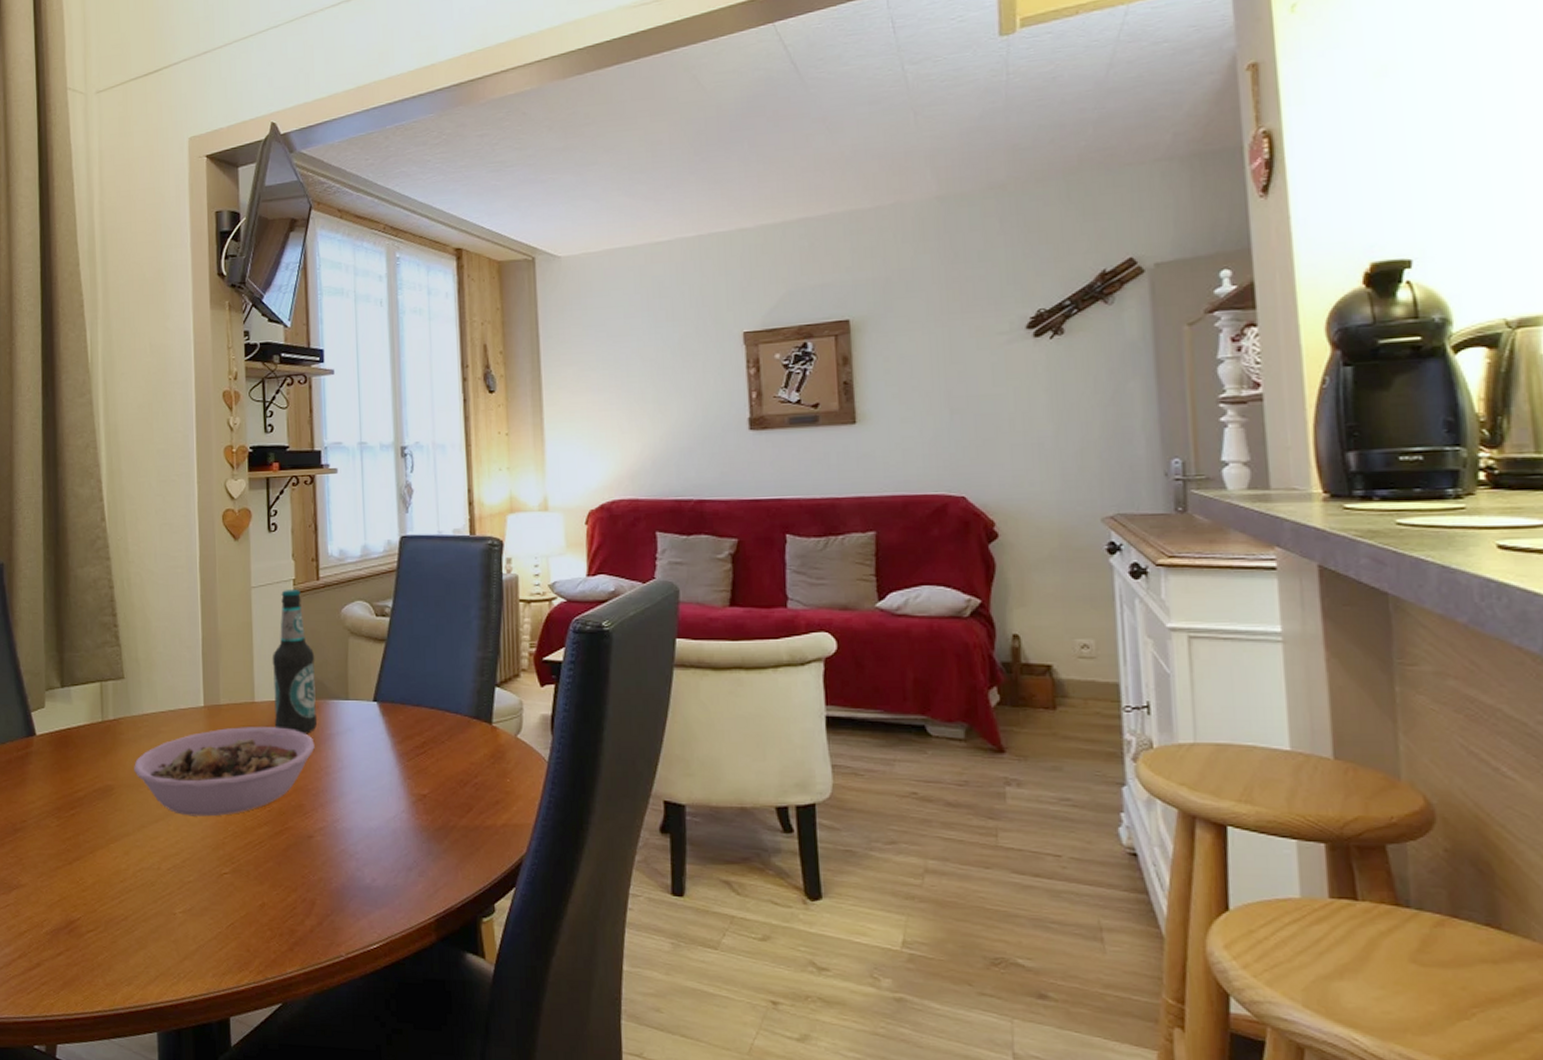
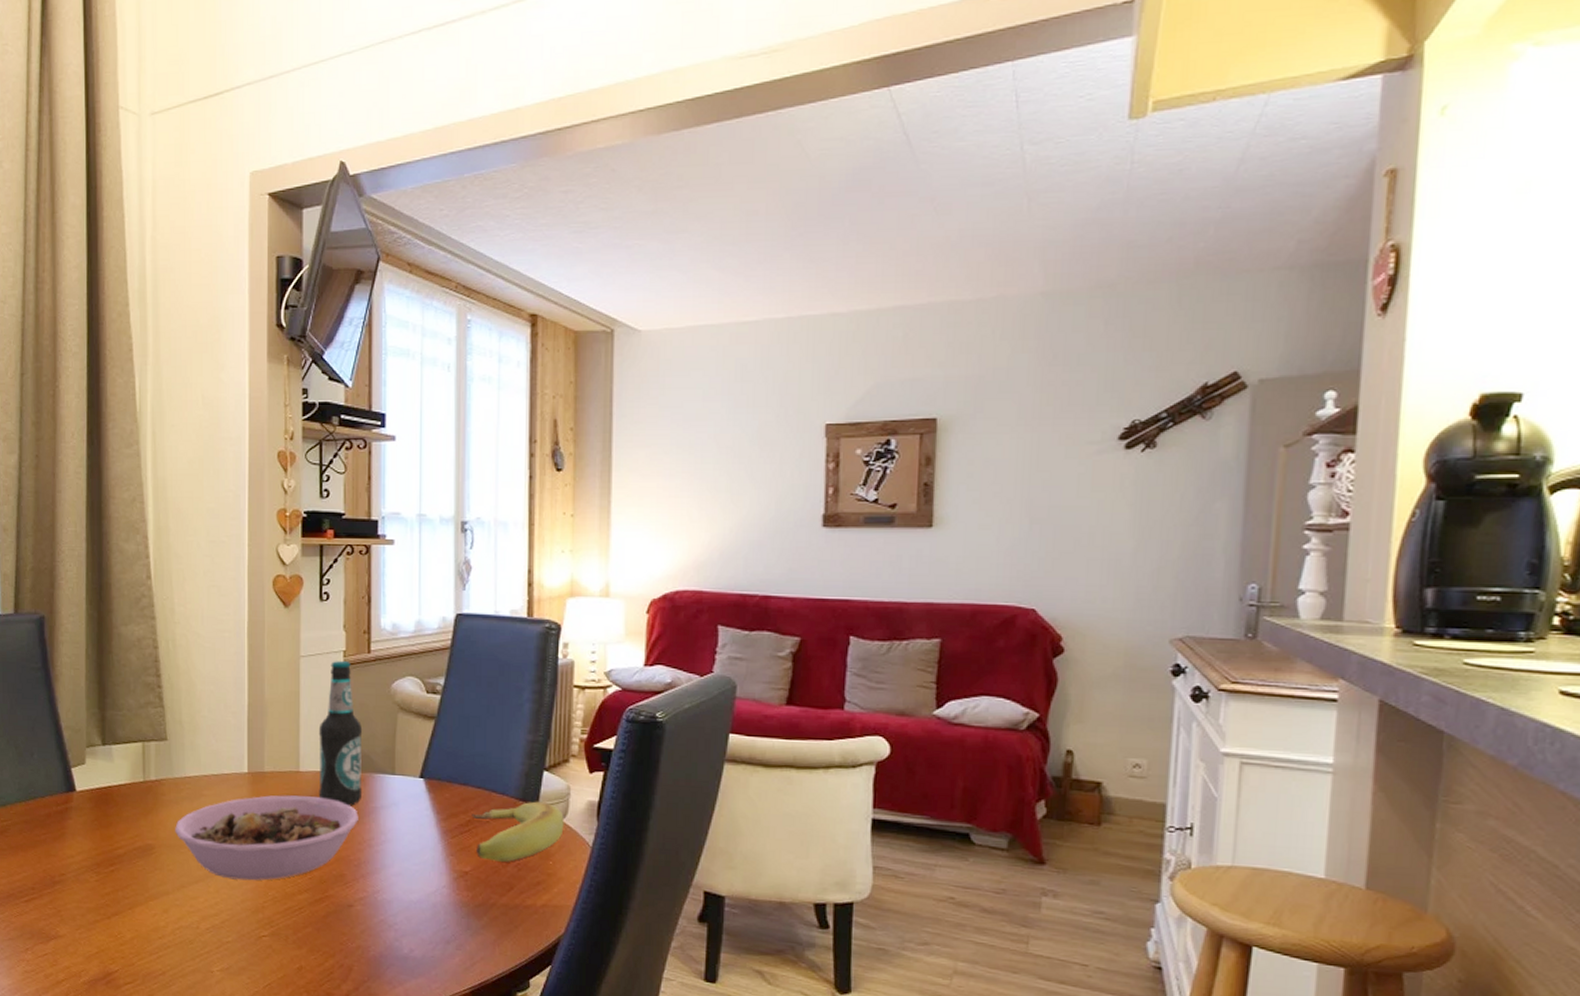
banana: none [426,718,519,782] -> present [471,801,564,862]

